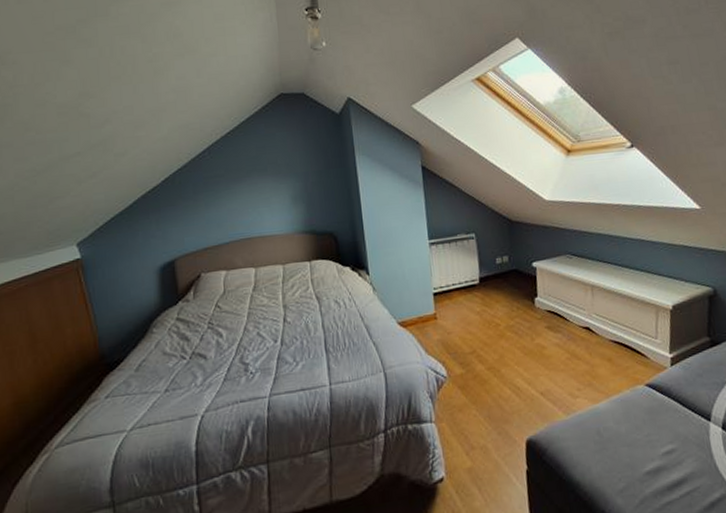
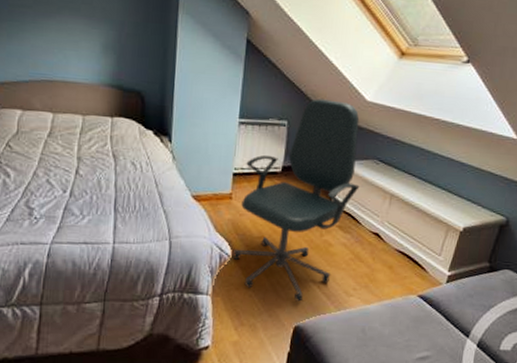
office chair: none [444,206,559,413] -> present [233,99,360,302]

